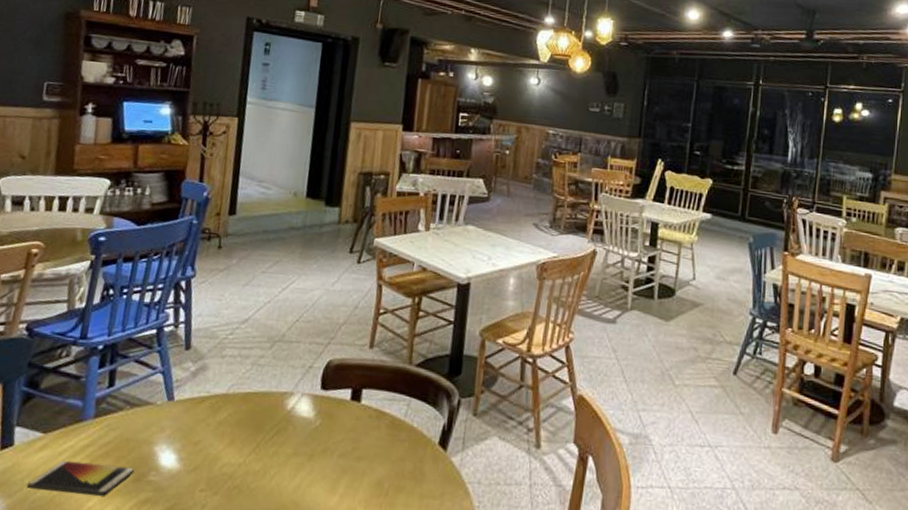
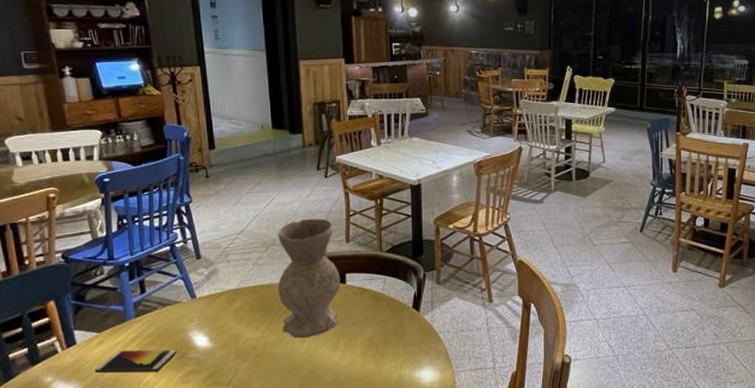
vase: none [271,312,357,472] -> present [278,218,340,339]

